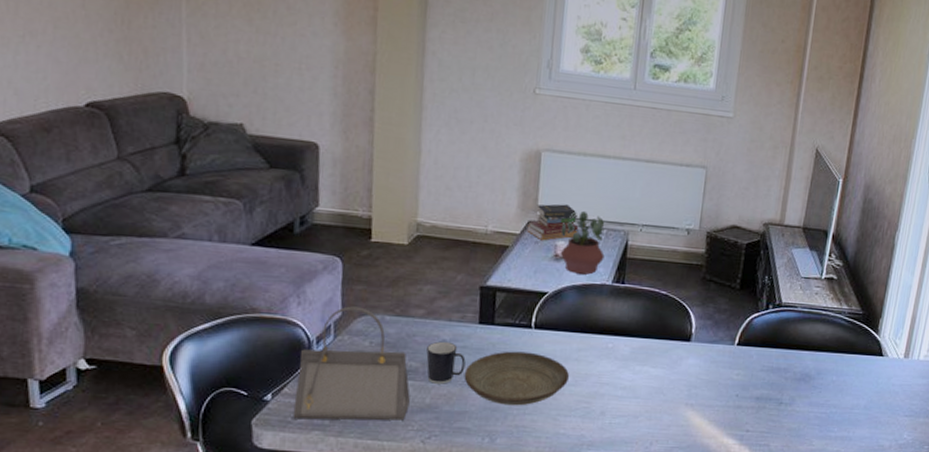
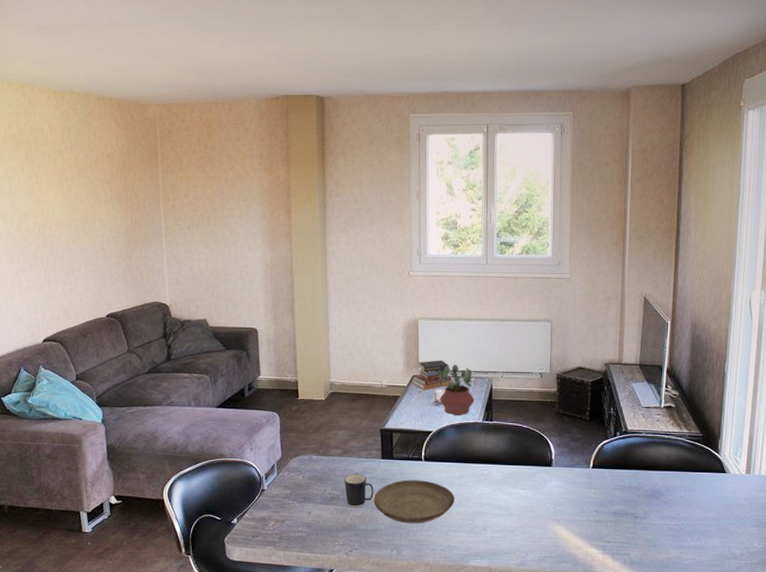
handbag: present [293,306,410,421] -> none [252,449,335,538]

